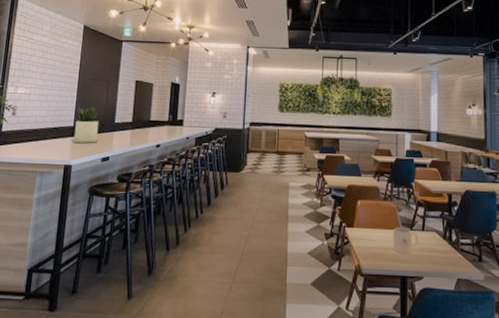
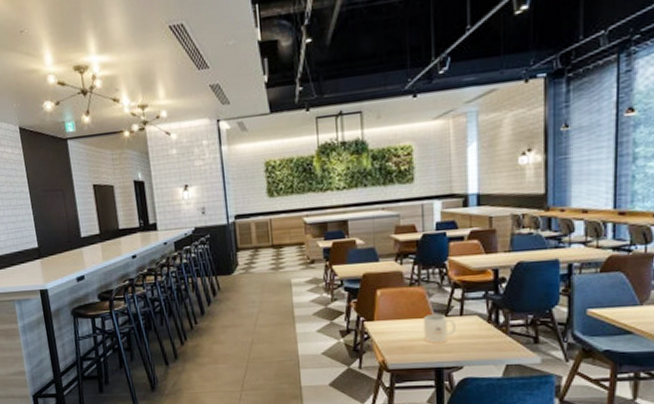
planter: present [72,106,99,144] -> none [36,221,69,266]

